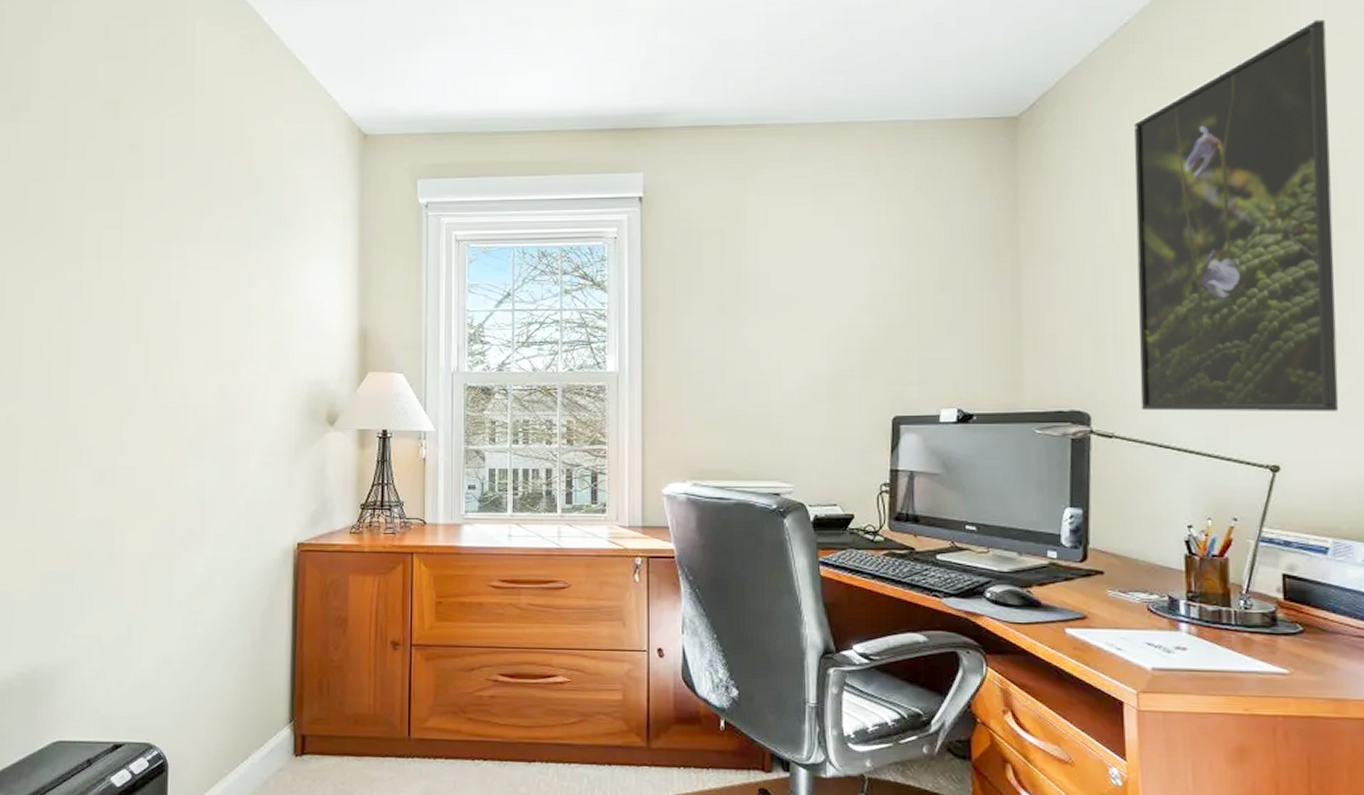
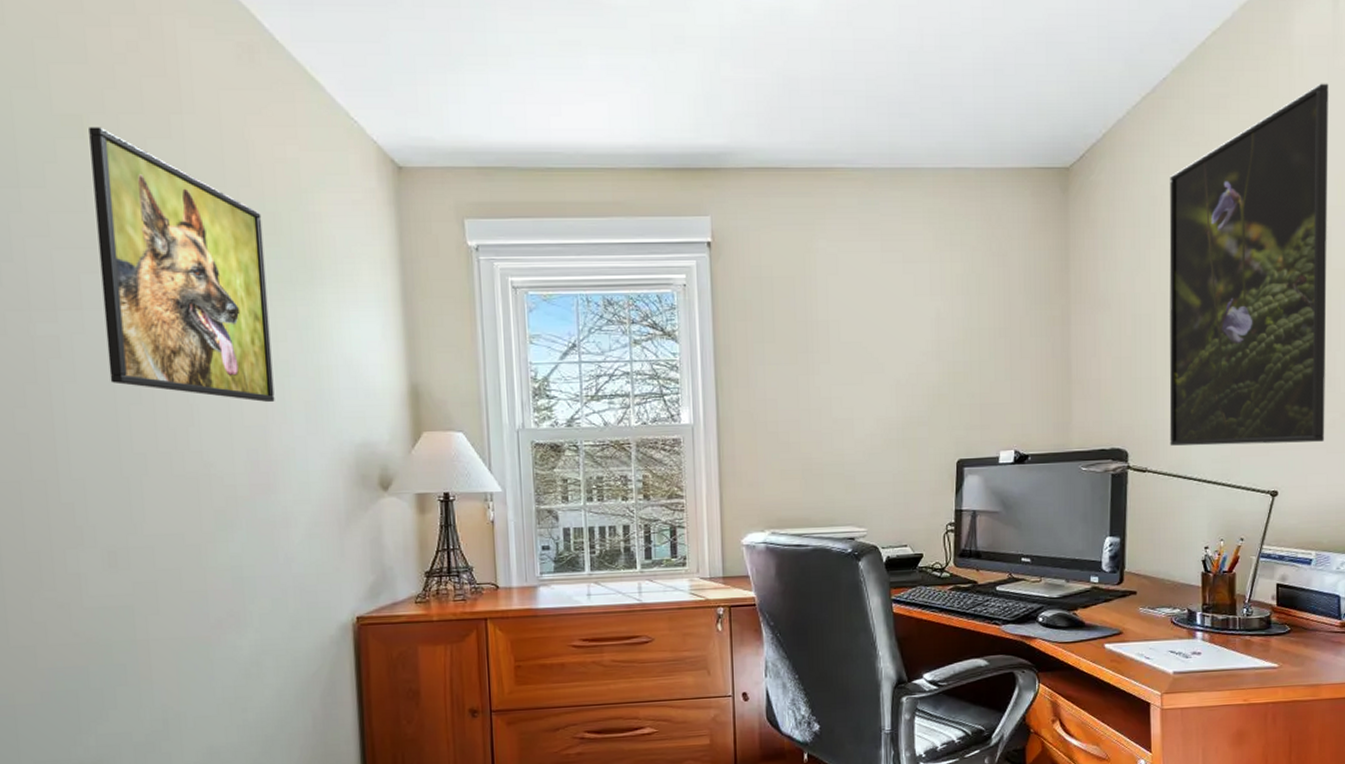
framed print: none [116,108,248,343] -> present [89,127,275,403]

